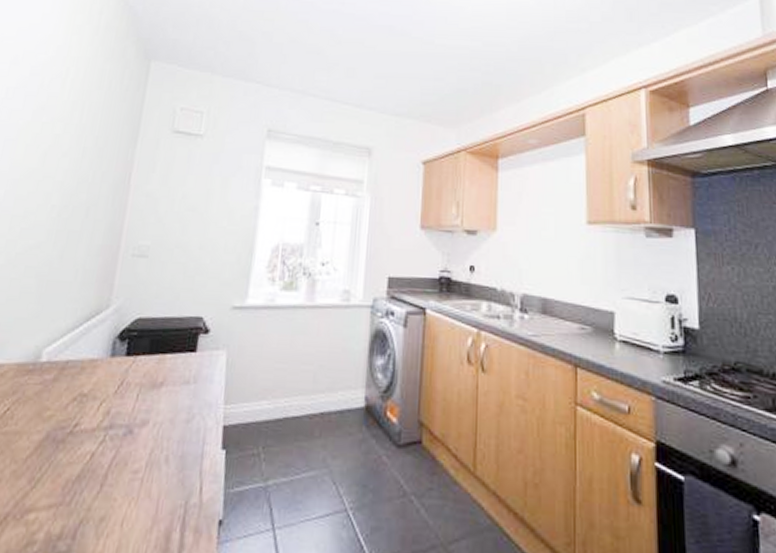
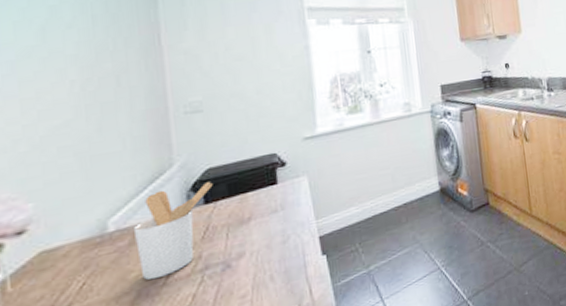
utensil holder: none [55,330,138,425] -> present [134,181,213,280]

